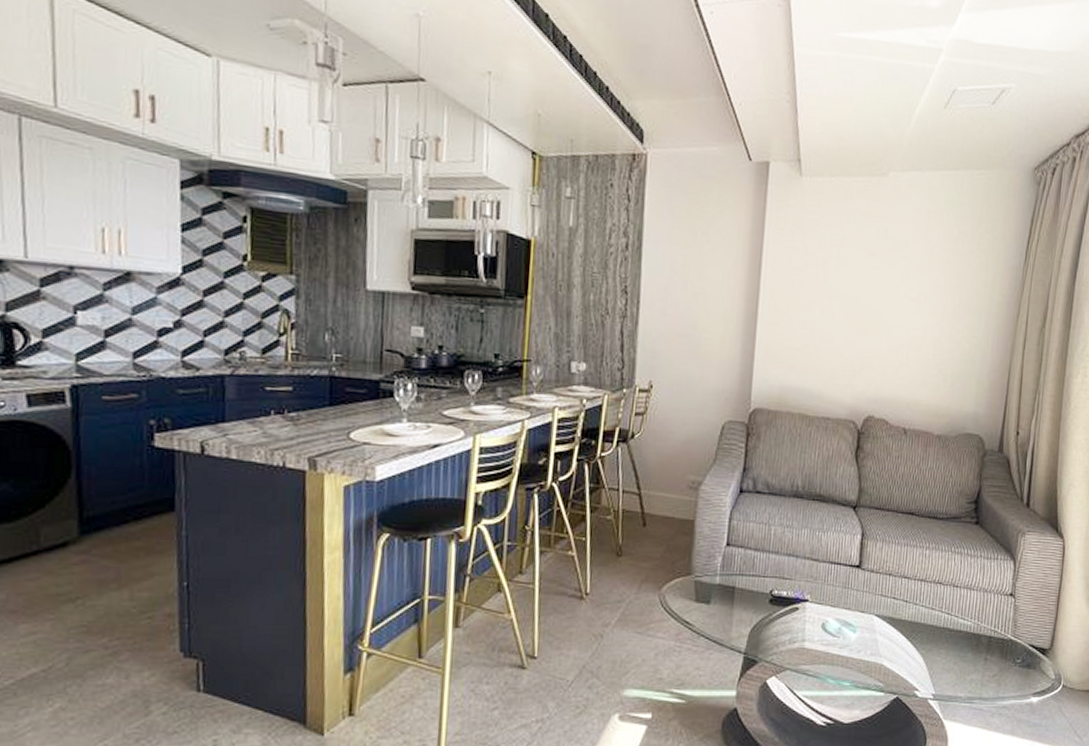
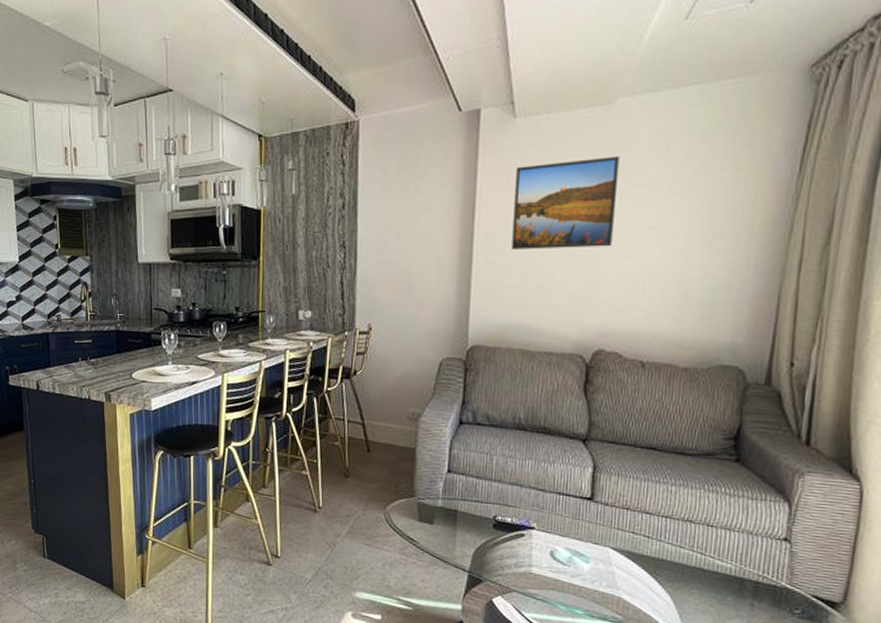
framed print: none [794,226,891,315] -> present [511,155,620,250]

